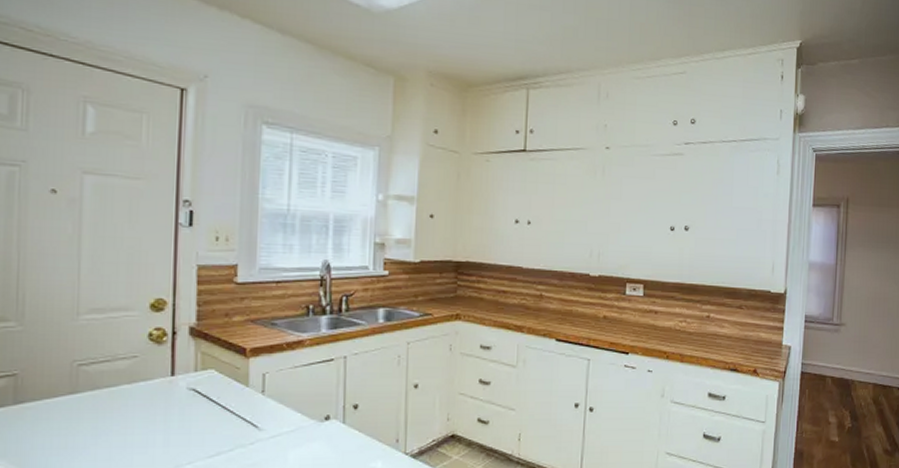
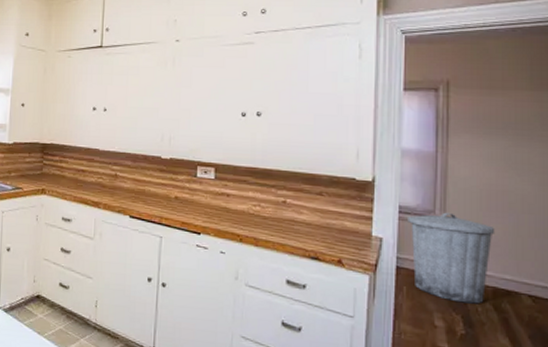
trash can: none [811,319,877,400] -> present [408,212,495,304]

